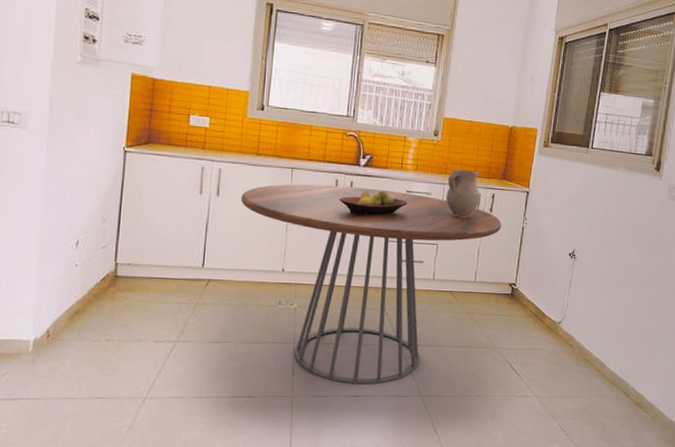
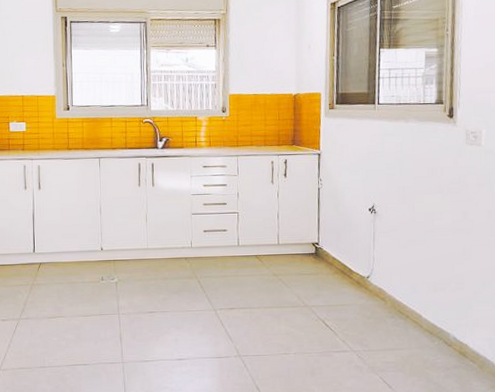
dining table: present [241,184,502,385] -> none [59,167,297,348]
fruit bowl: present [339,190,408,216] -> none [143,168,206,193]
pitcher: present [446,169,481,218] -> none [240,140,274,185]

